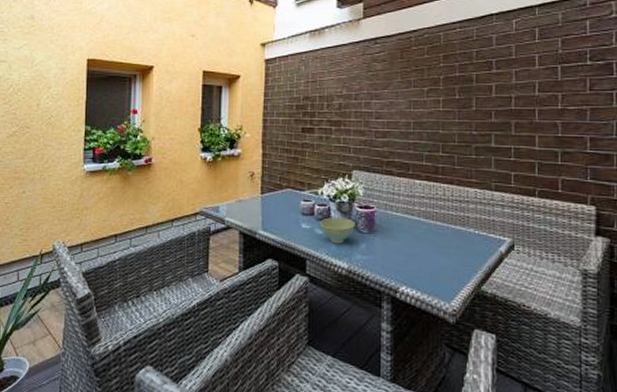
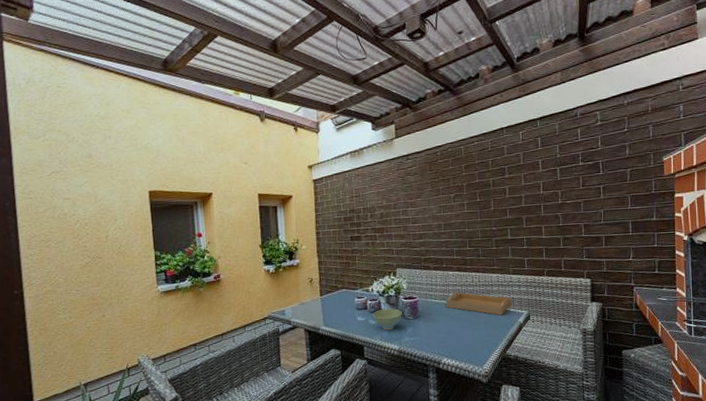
serving tray: none [409,206,492,241] -> present [445,292,512,316]

